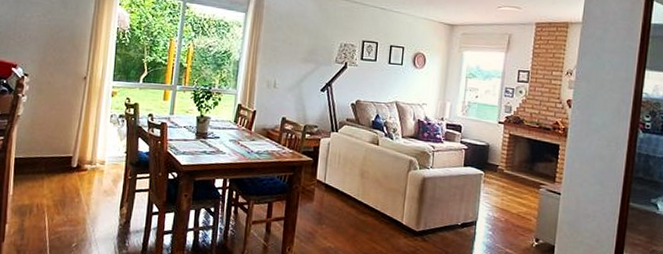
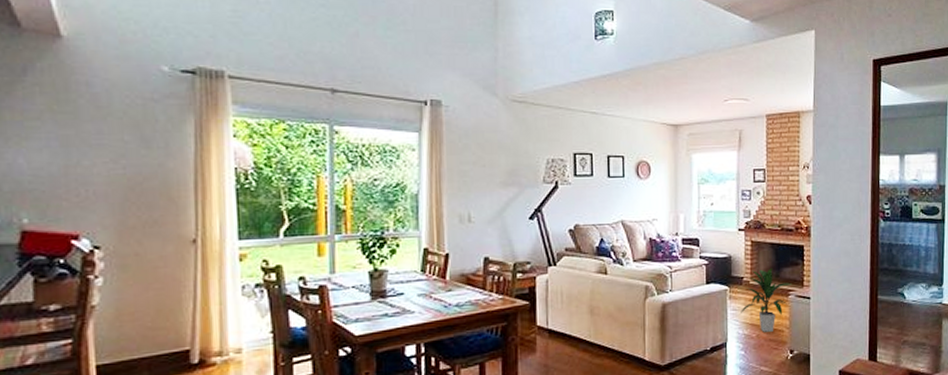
indoor plant: none [491,160,544,219] -> present [739,268,792,332]

